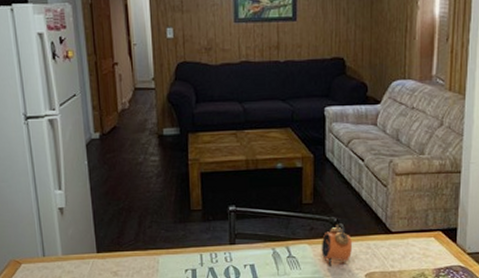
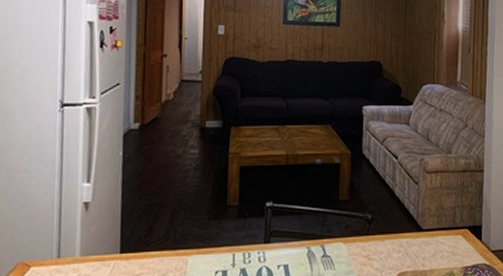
alarm clock: present [321,223,353,266] -> none [355,221,386,266]

